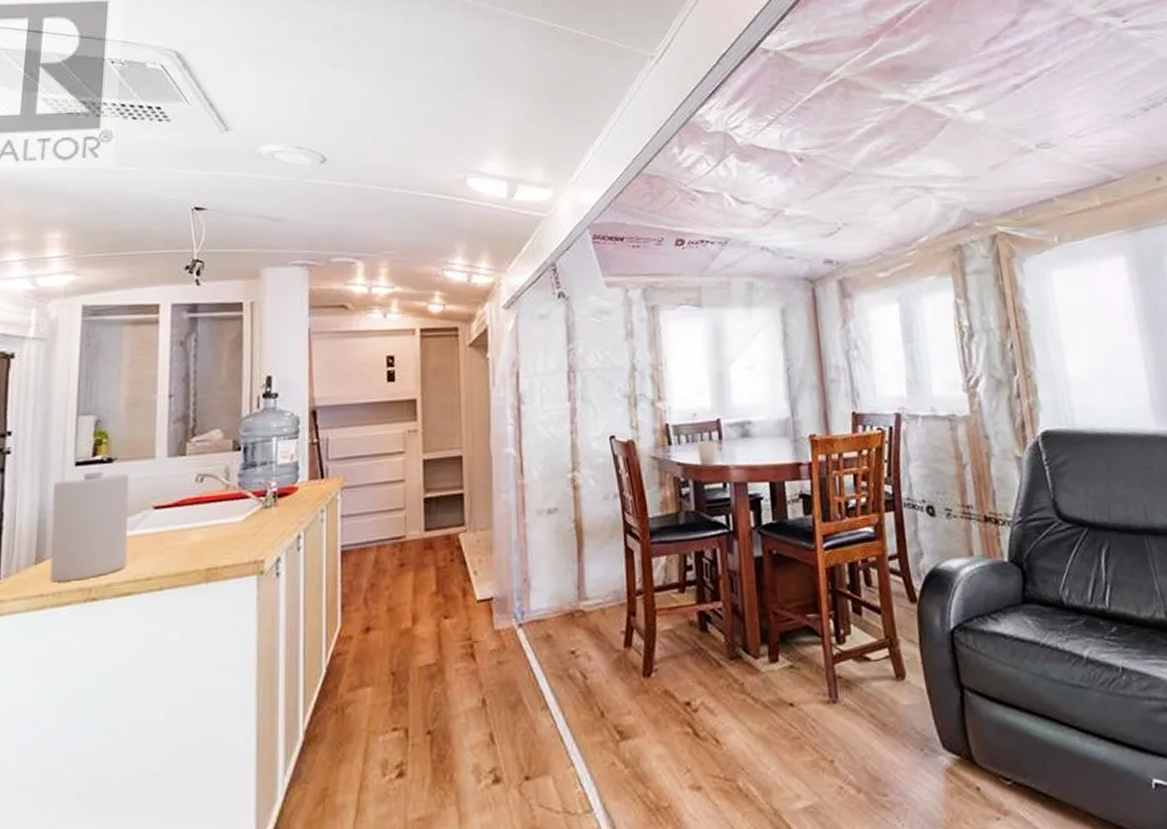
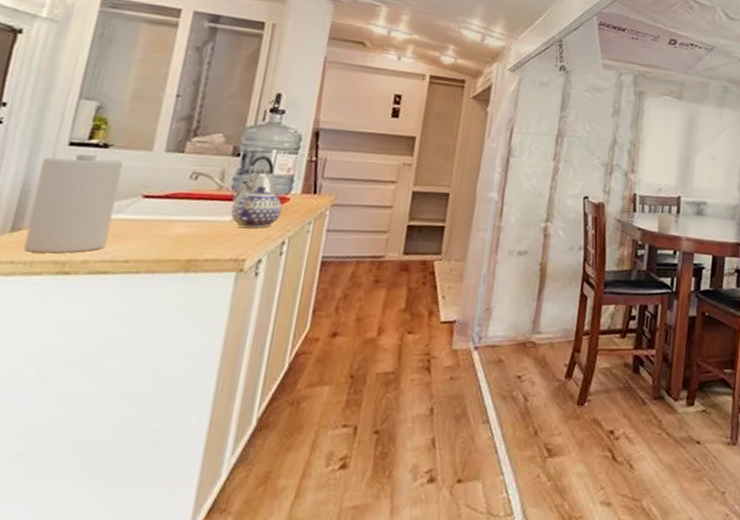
kettle: none [241,445,283,502] -> present [232,155,277,203]
teapot: none [242,478,292,527] -> present [231,185,283,229]

